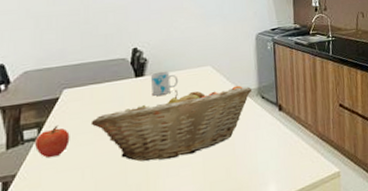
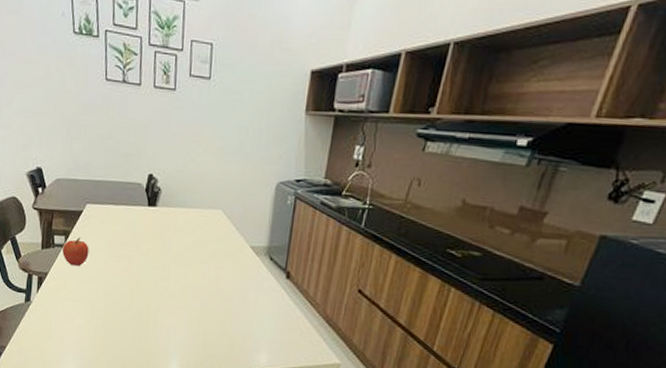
fruit basket: present [90,85,253,162] -> none [106,228,262,299]
mug: present [150,71,179,96] -> none [161,204,188,231]

